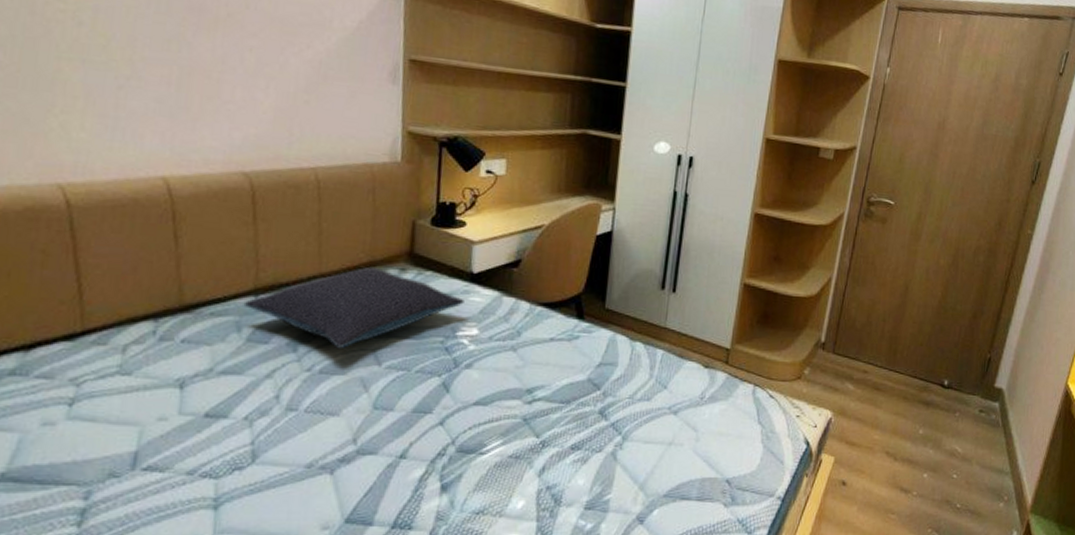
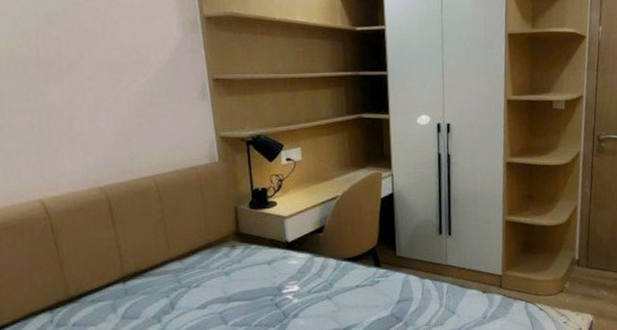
pillow: present [243,266,464,350] -> none [115,247,284,316]

